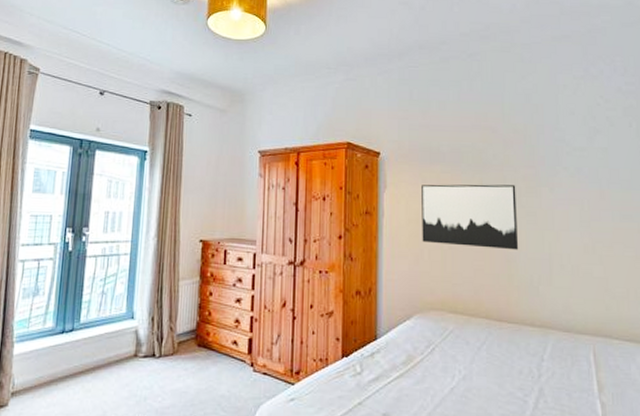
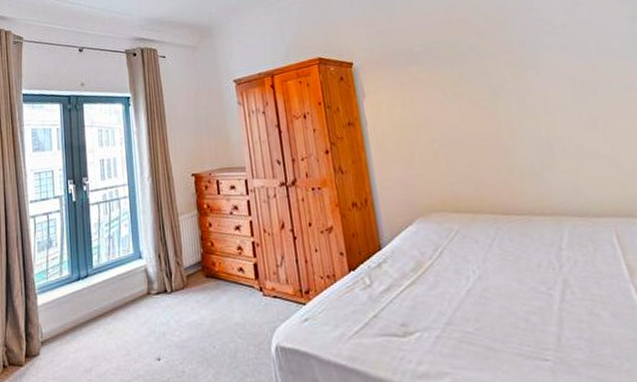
wall art: present [422,184,519,250] -> none [400,73,514,145]

